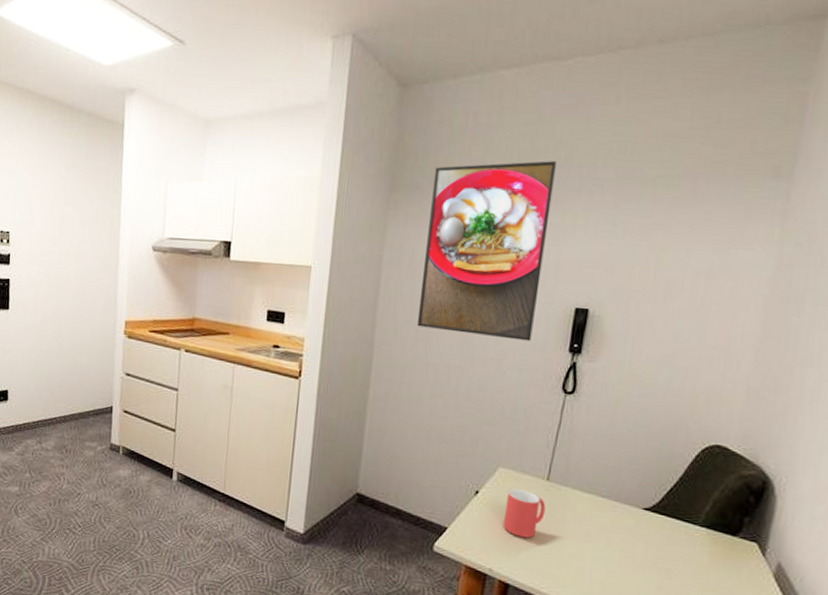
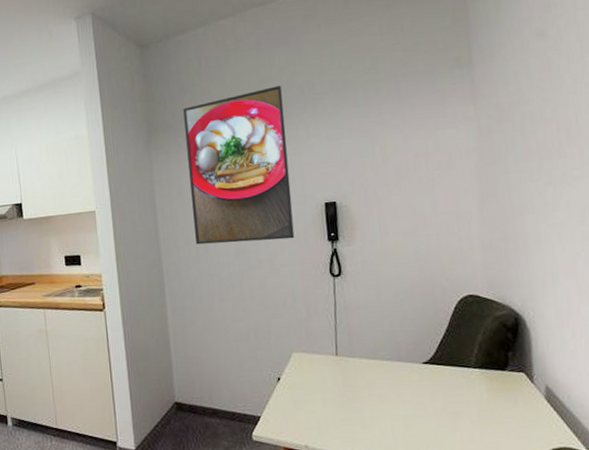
mug: present [502,489,546,539] -> none [305,368,341,411]

